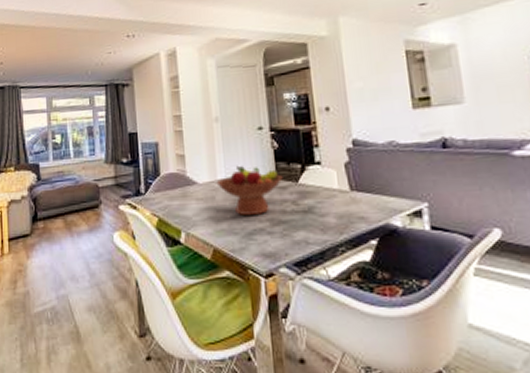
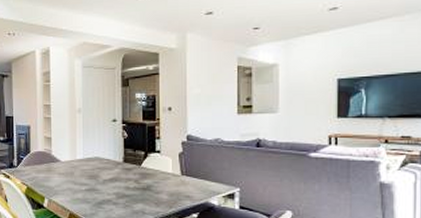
fruit bowl: present [216,165,283,215] -> none [75,149,129,189]

